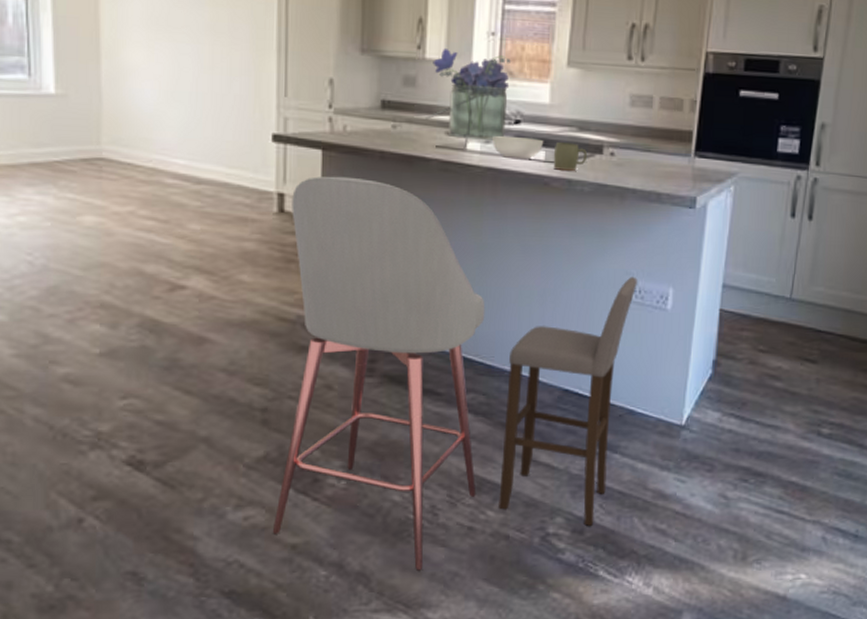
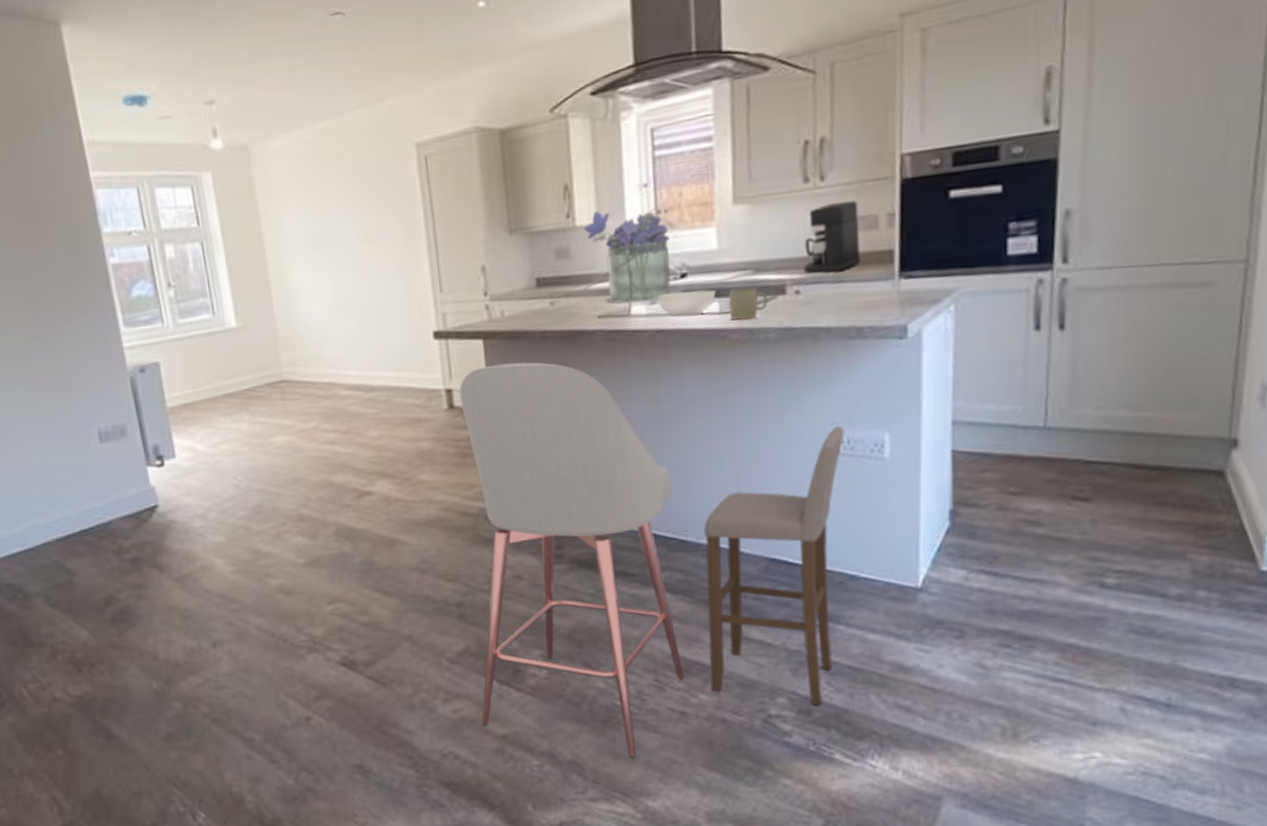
coffee maker: none [619,82,669,142] -> present [803,200,860,274]

